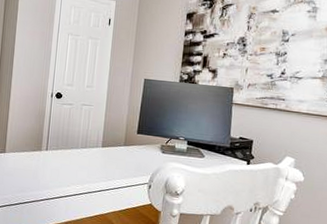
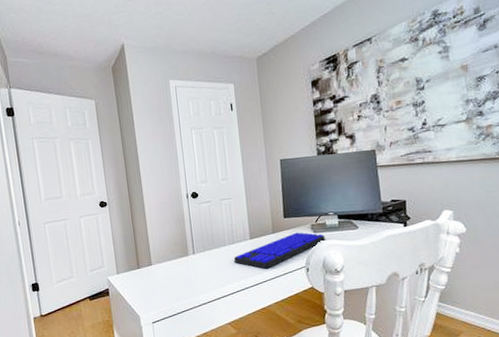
keyboard: none [82,149,172,178] -> present [233,232,325,269]

